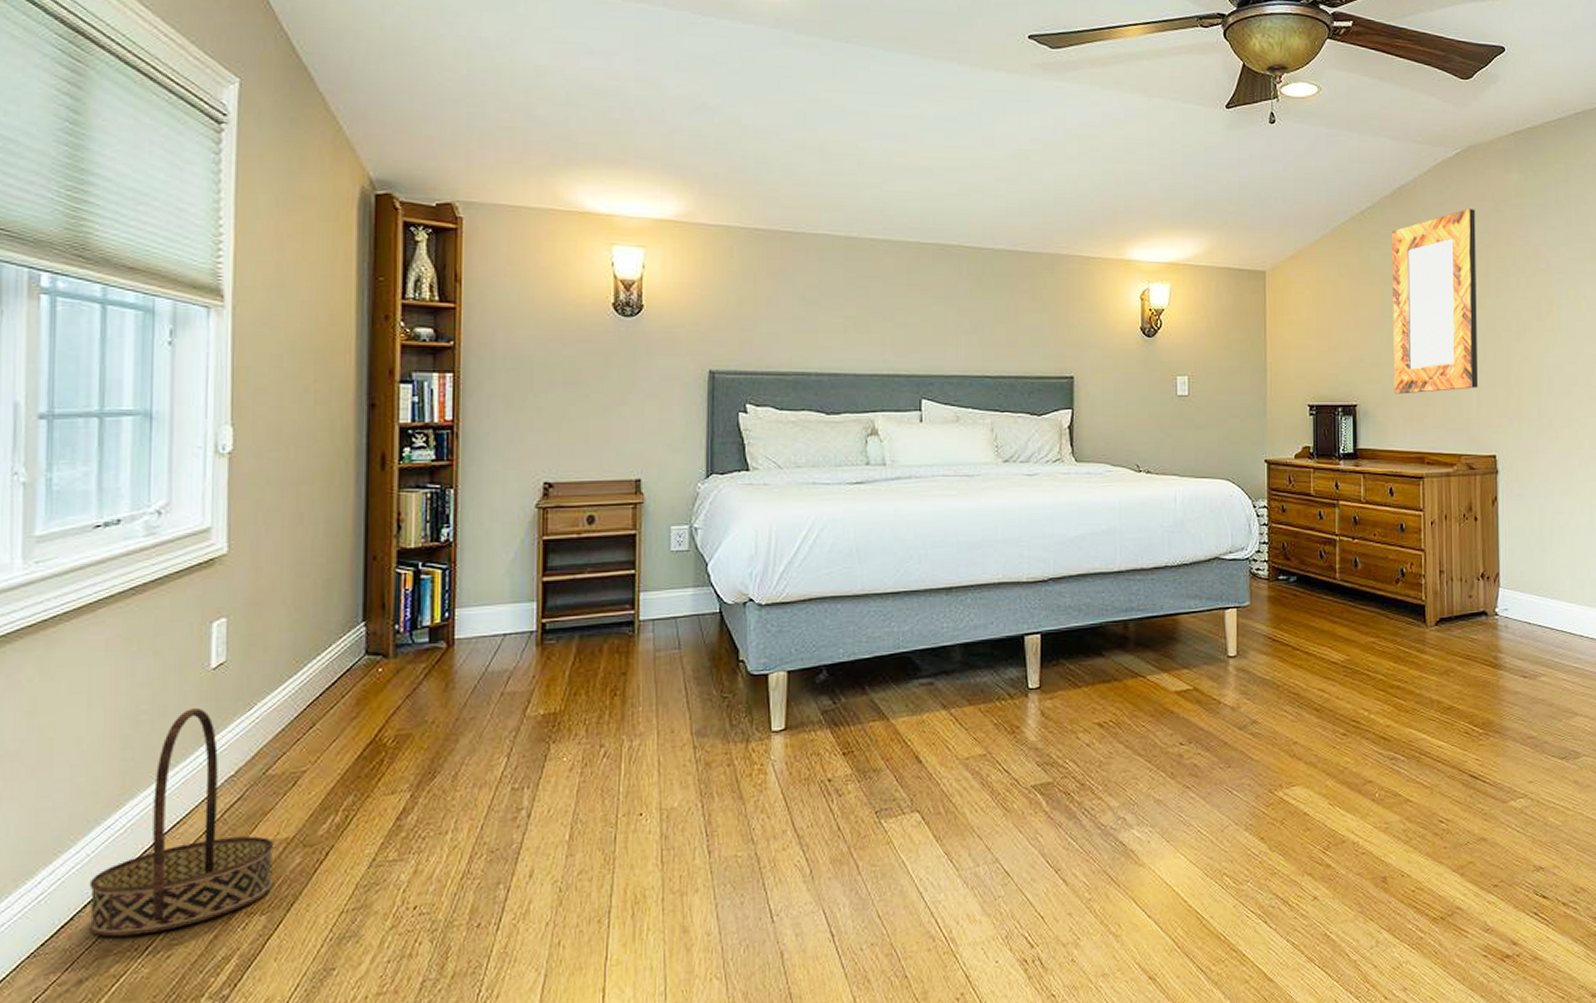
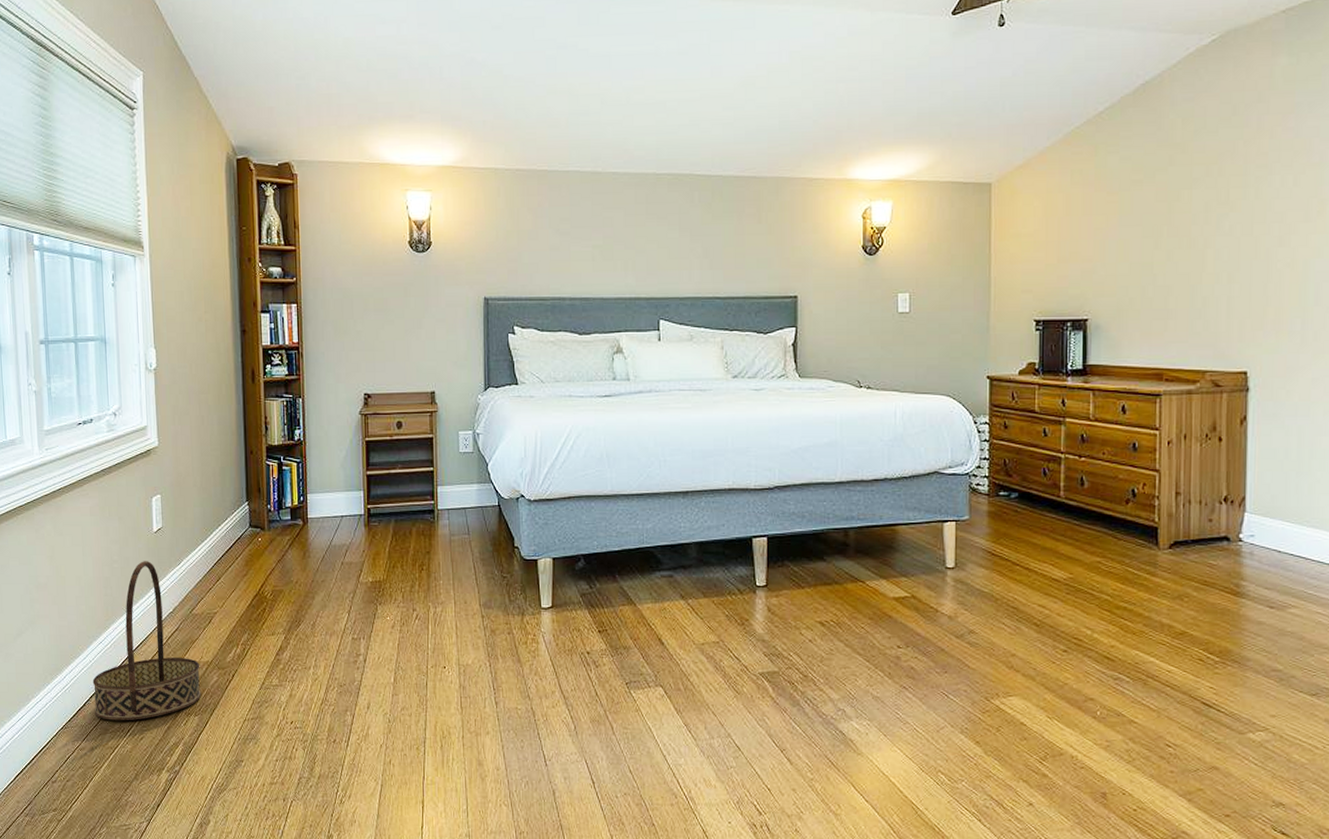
home mirror: present [1392,209,1478,394] -> none [1130,101,1234,308]

